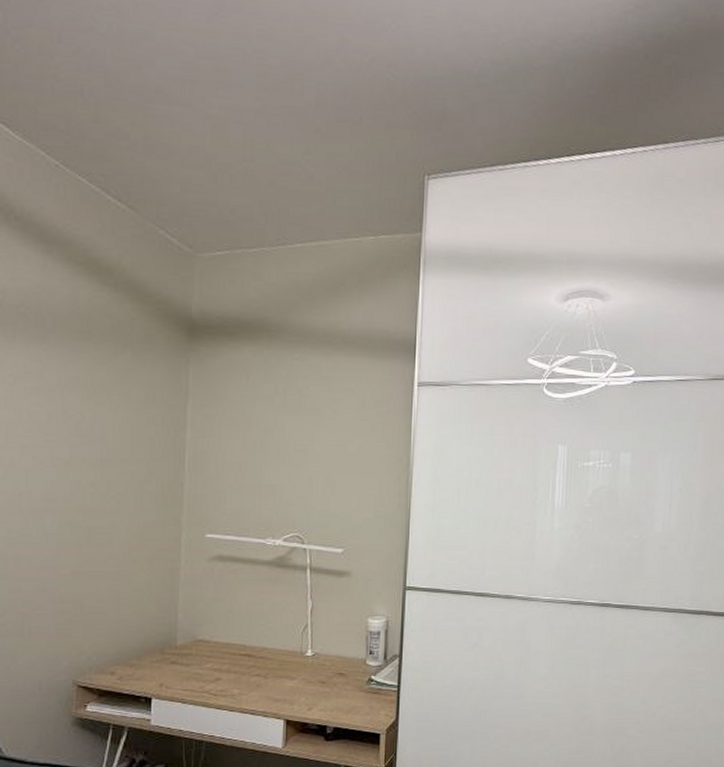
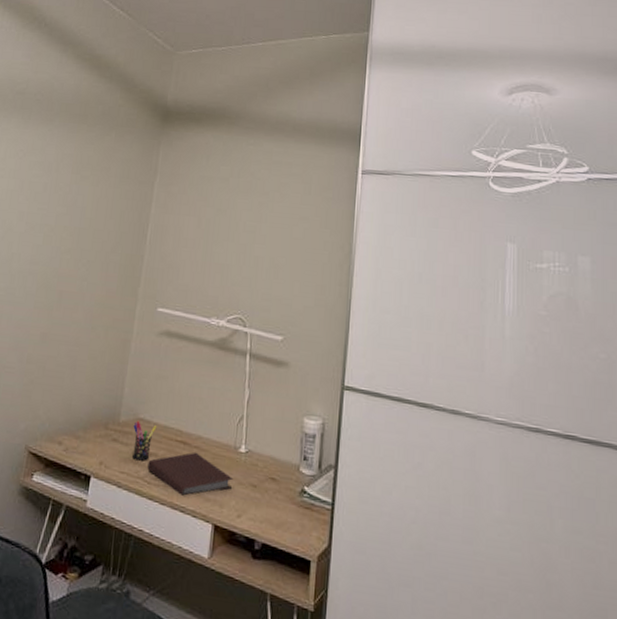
pen holder: none [192,642,218,677] -> present [132,420,157,461]
notebook: none [212,662,302,701] -> present [147,452,234,496]

